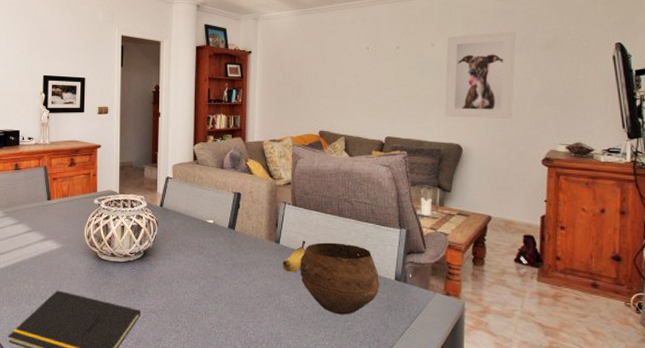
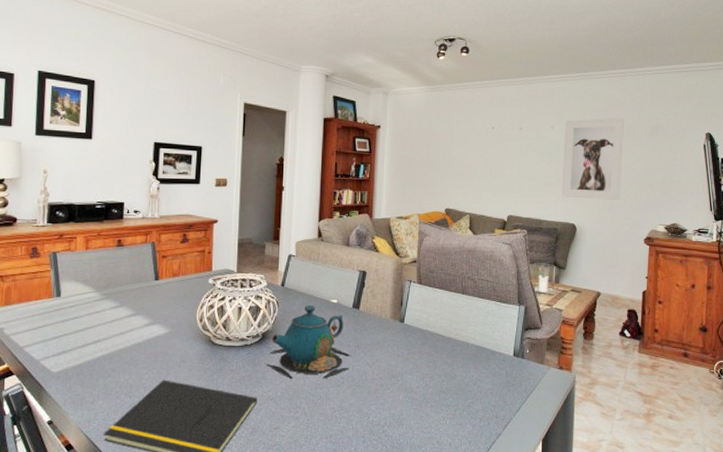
teapot: none [148,224,228,295] -> present [266,304,351,380]
banana: present [282,240,306,273] -> none [406,319,430,352]
bowl: present [300,242,380,315] -> none [423,320,500,392]

